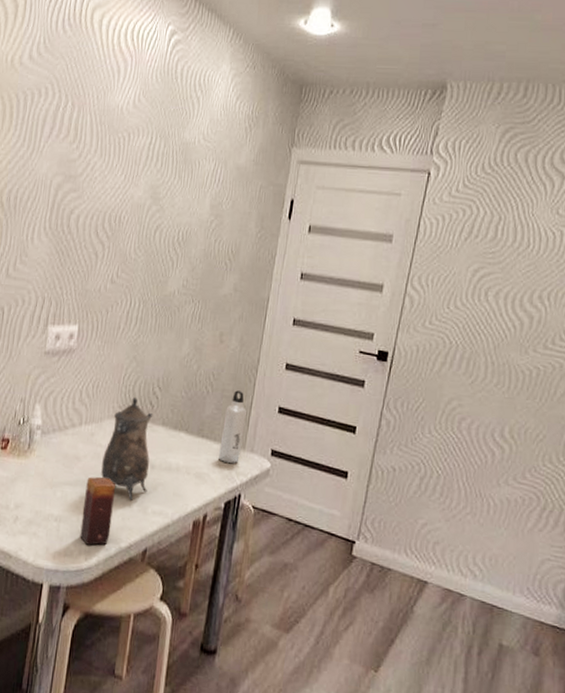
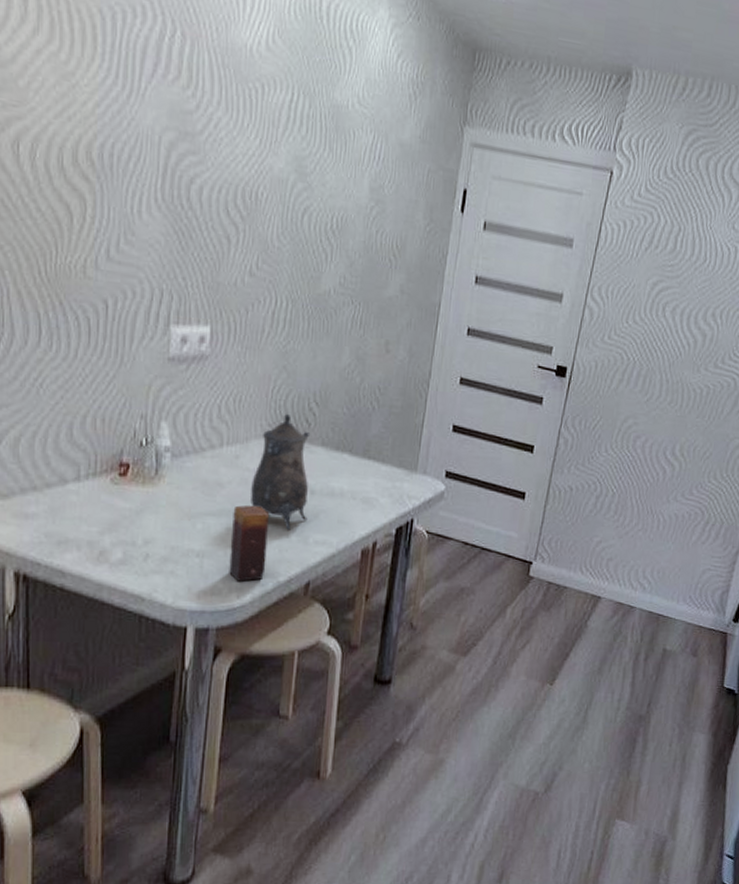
water bottle: present [219,390,247,463] -> none [388,407,418,486]

